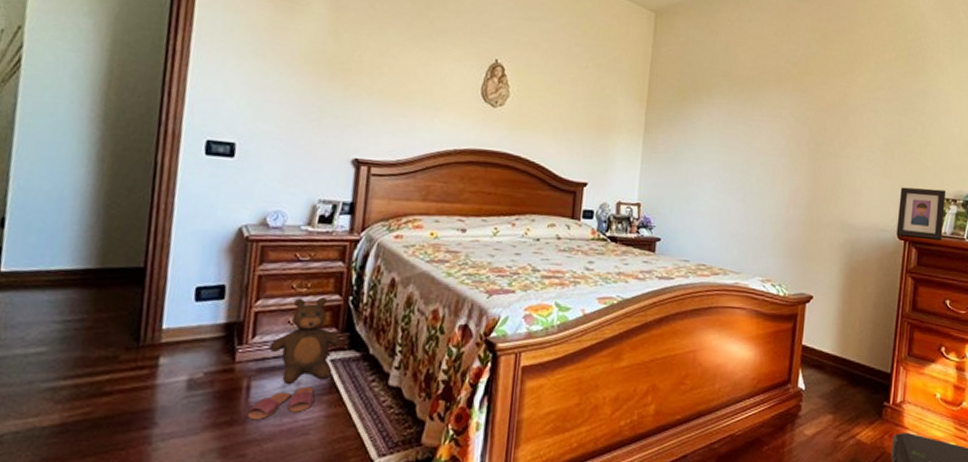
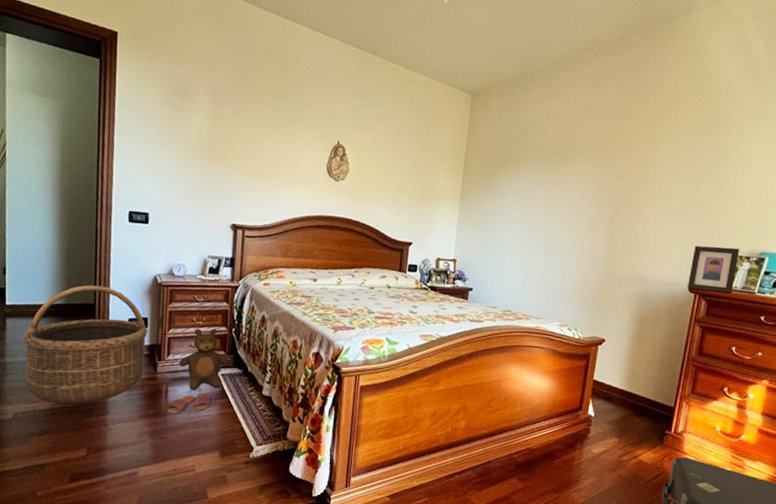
basket: none [23,241,225,416] -> present [22,285,148,404]

